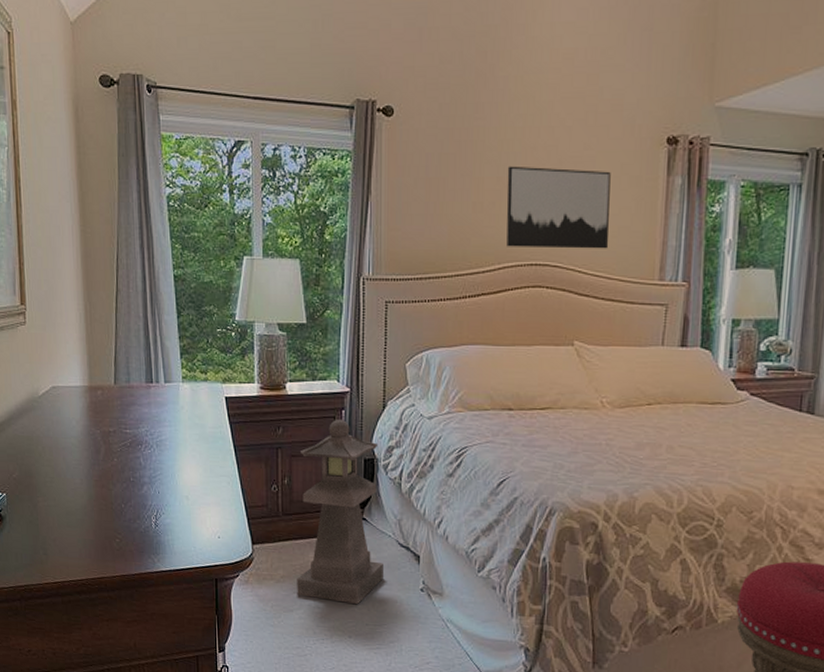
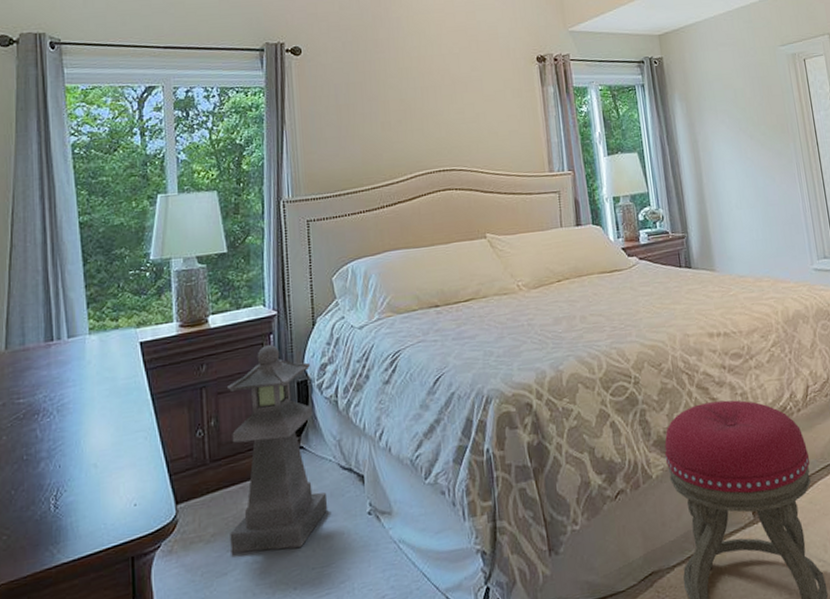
wall art: present [506,166,611,249] -> none [408,86,504,158]

